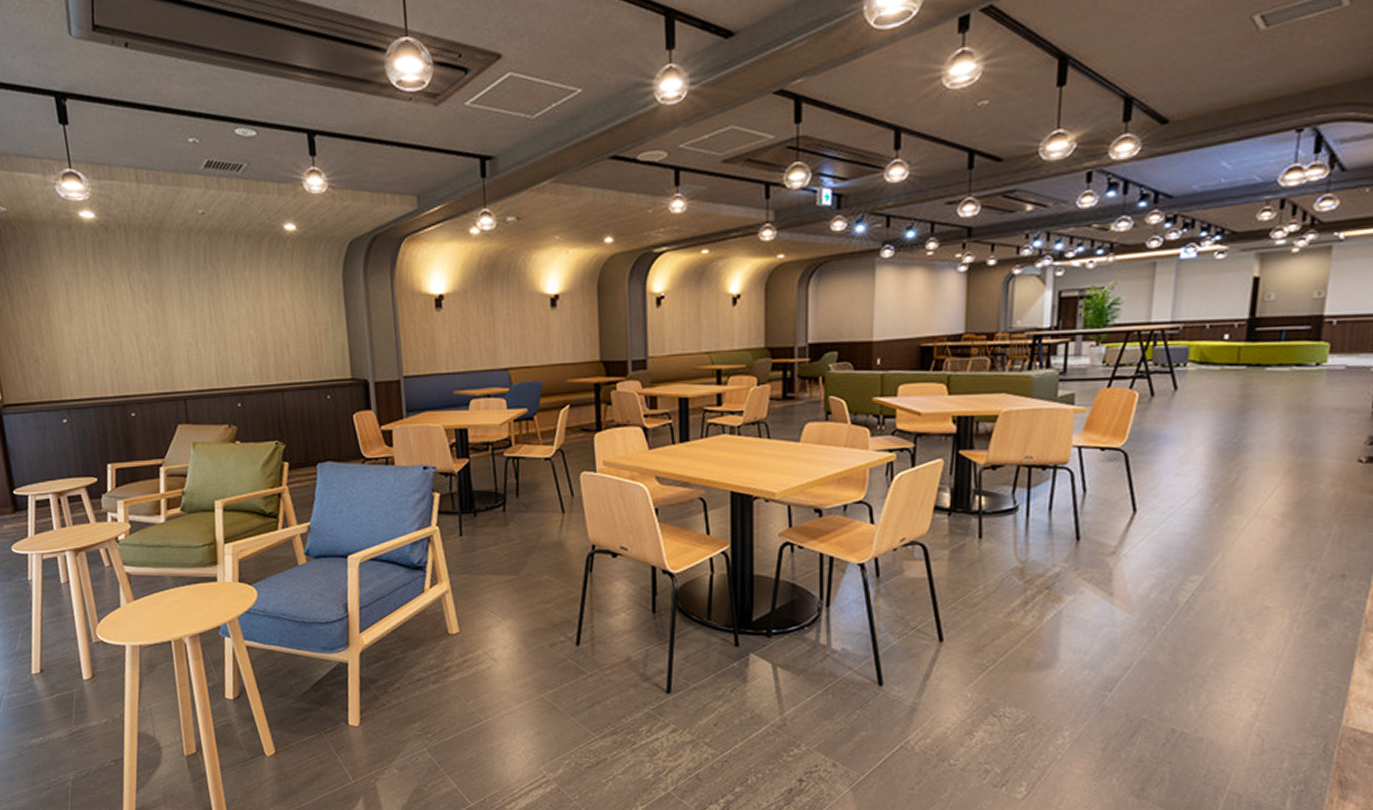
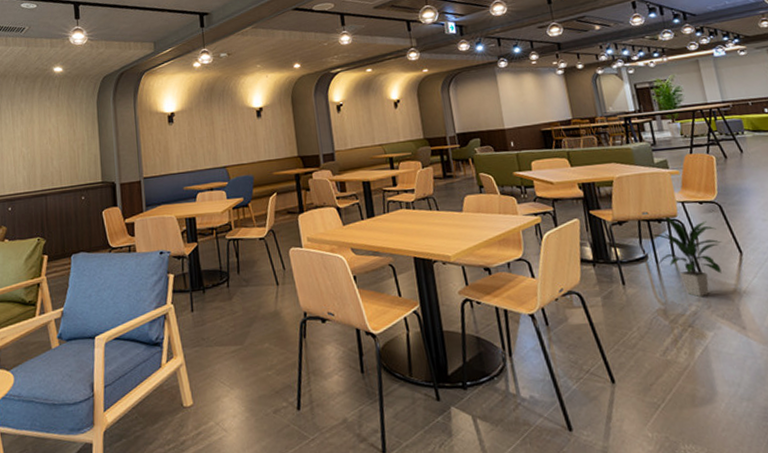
indoor plant: none [1028,462,1115,557] -> present [653,216,722,297]

